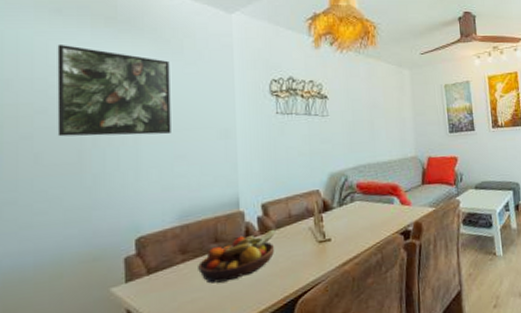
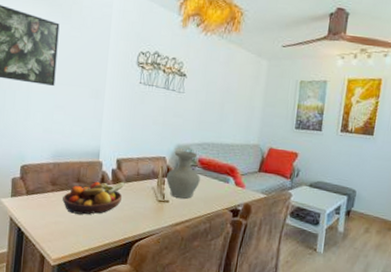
vase: none [324,178,362,234] -> present [166,150,200,199]

